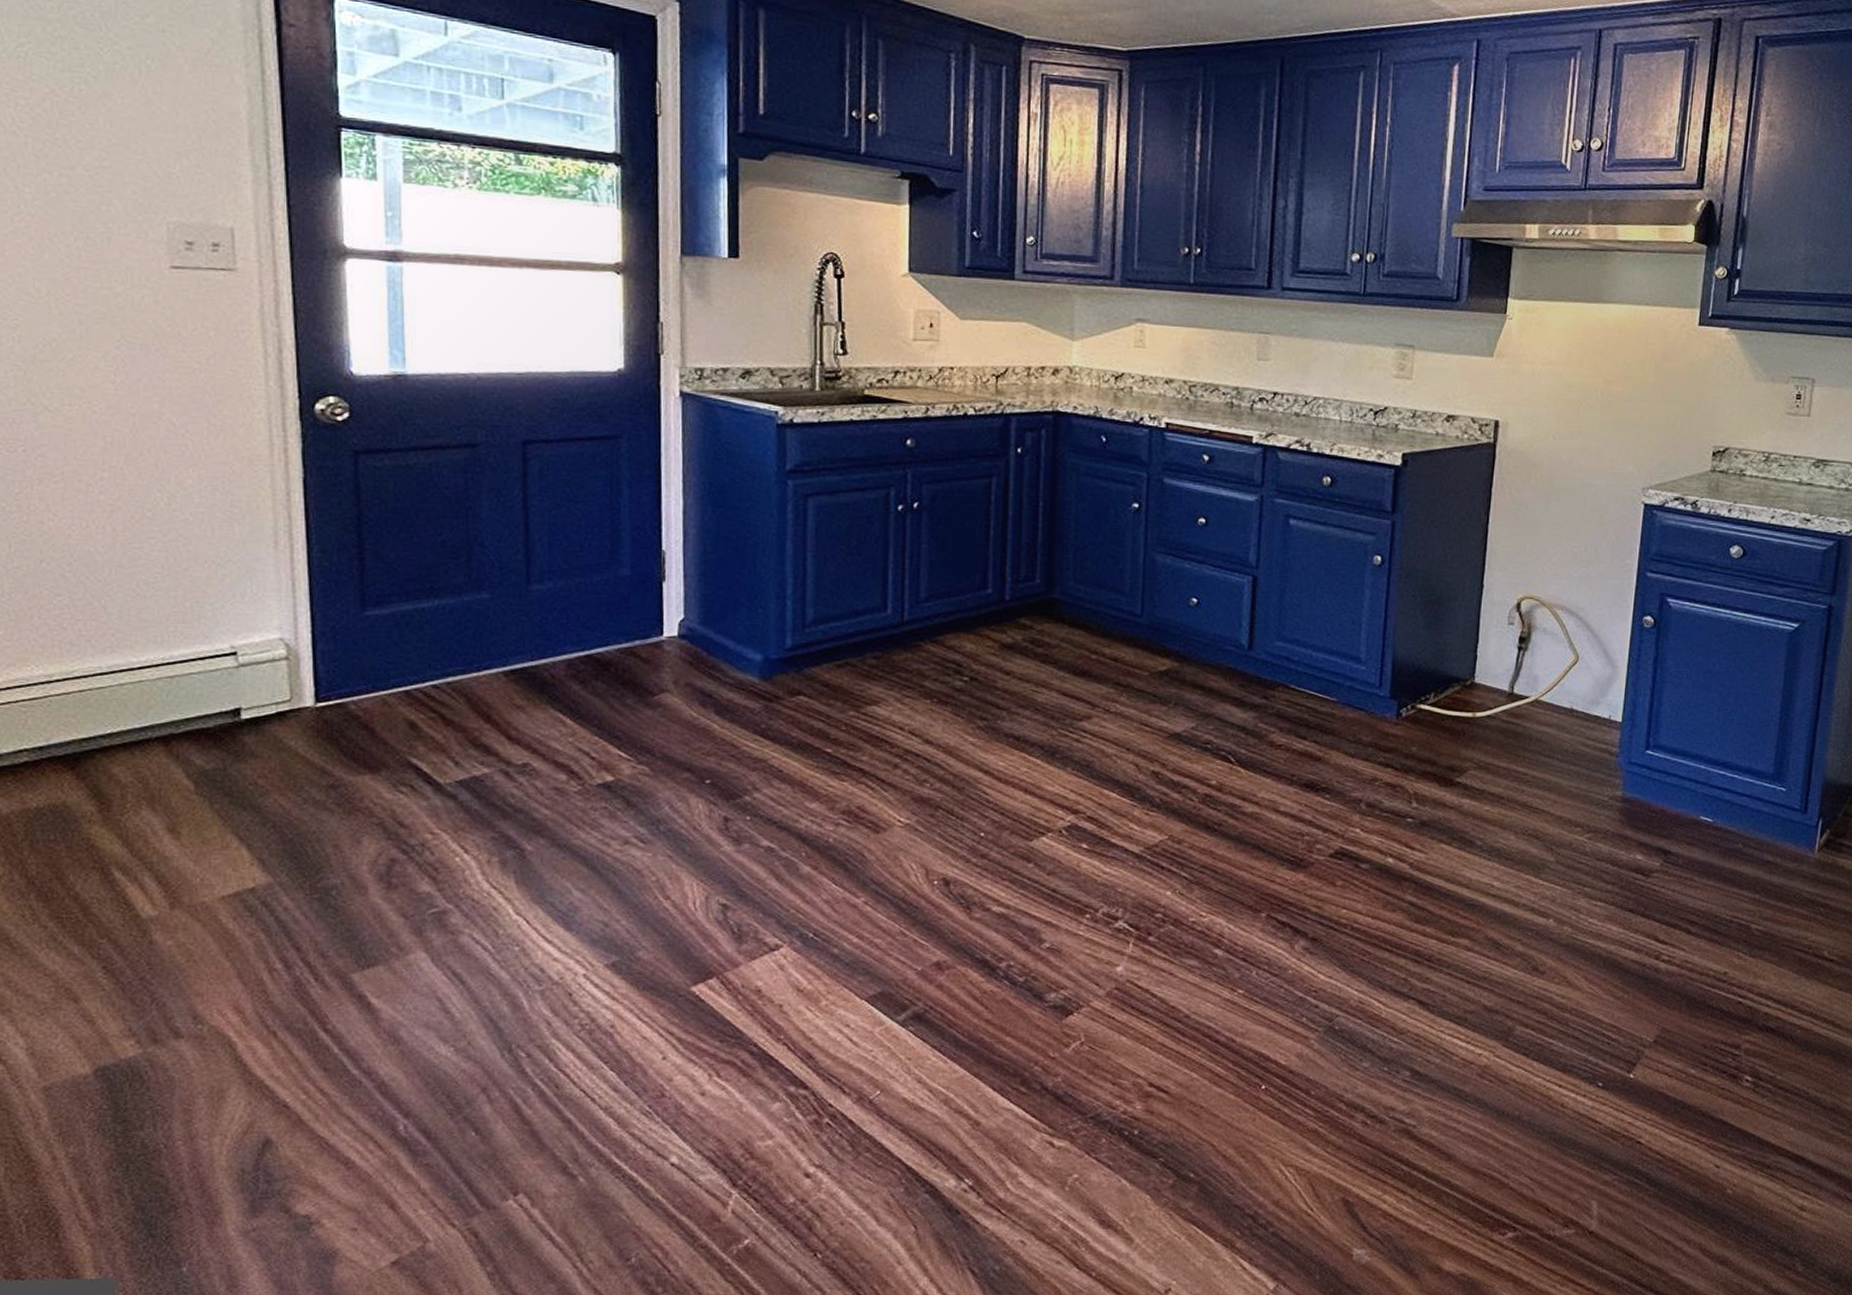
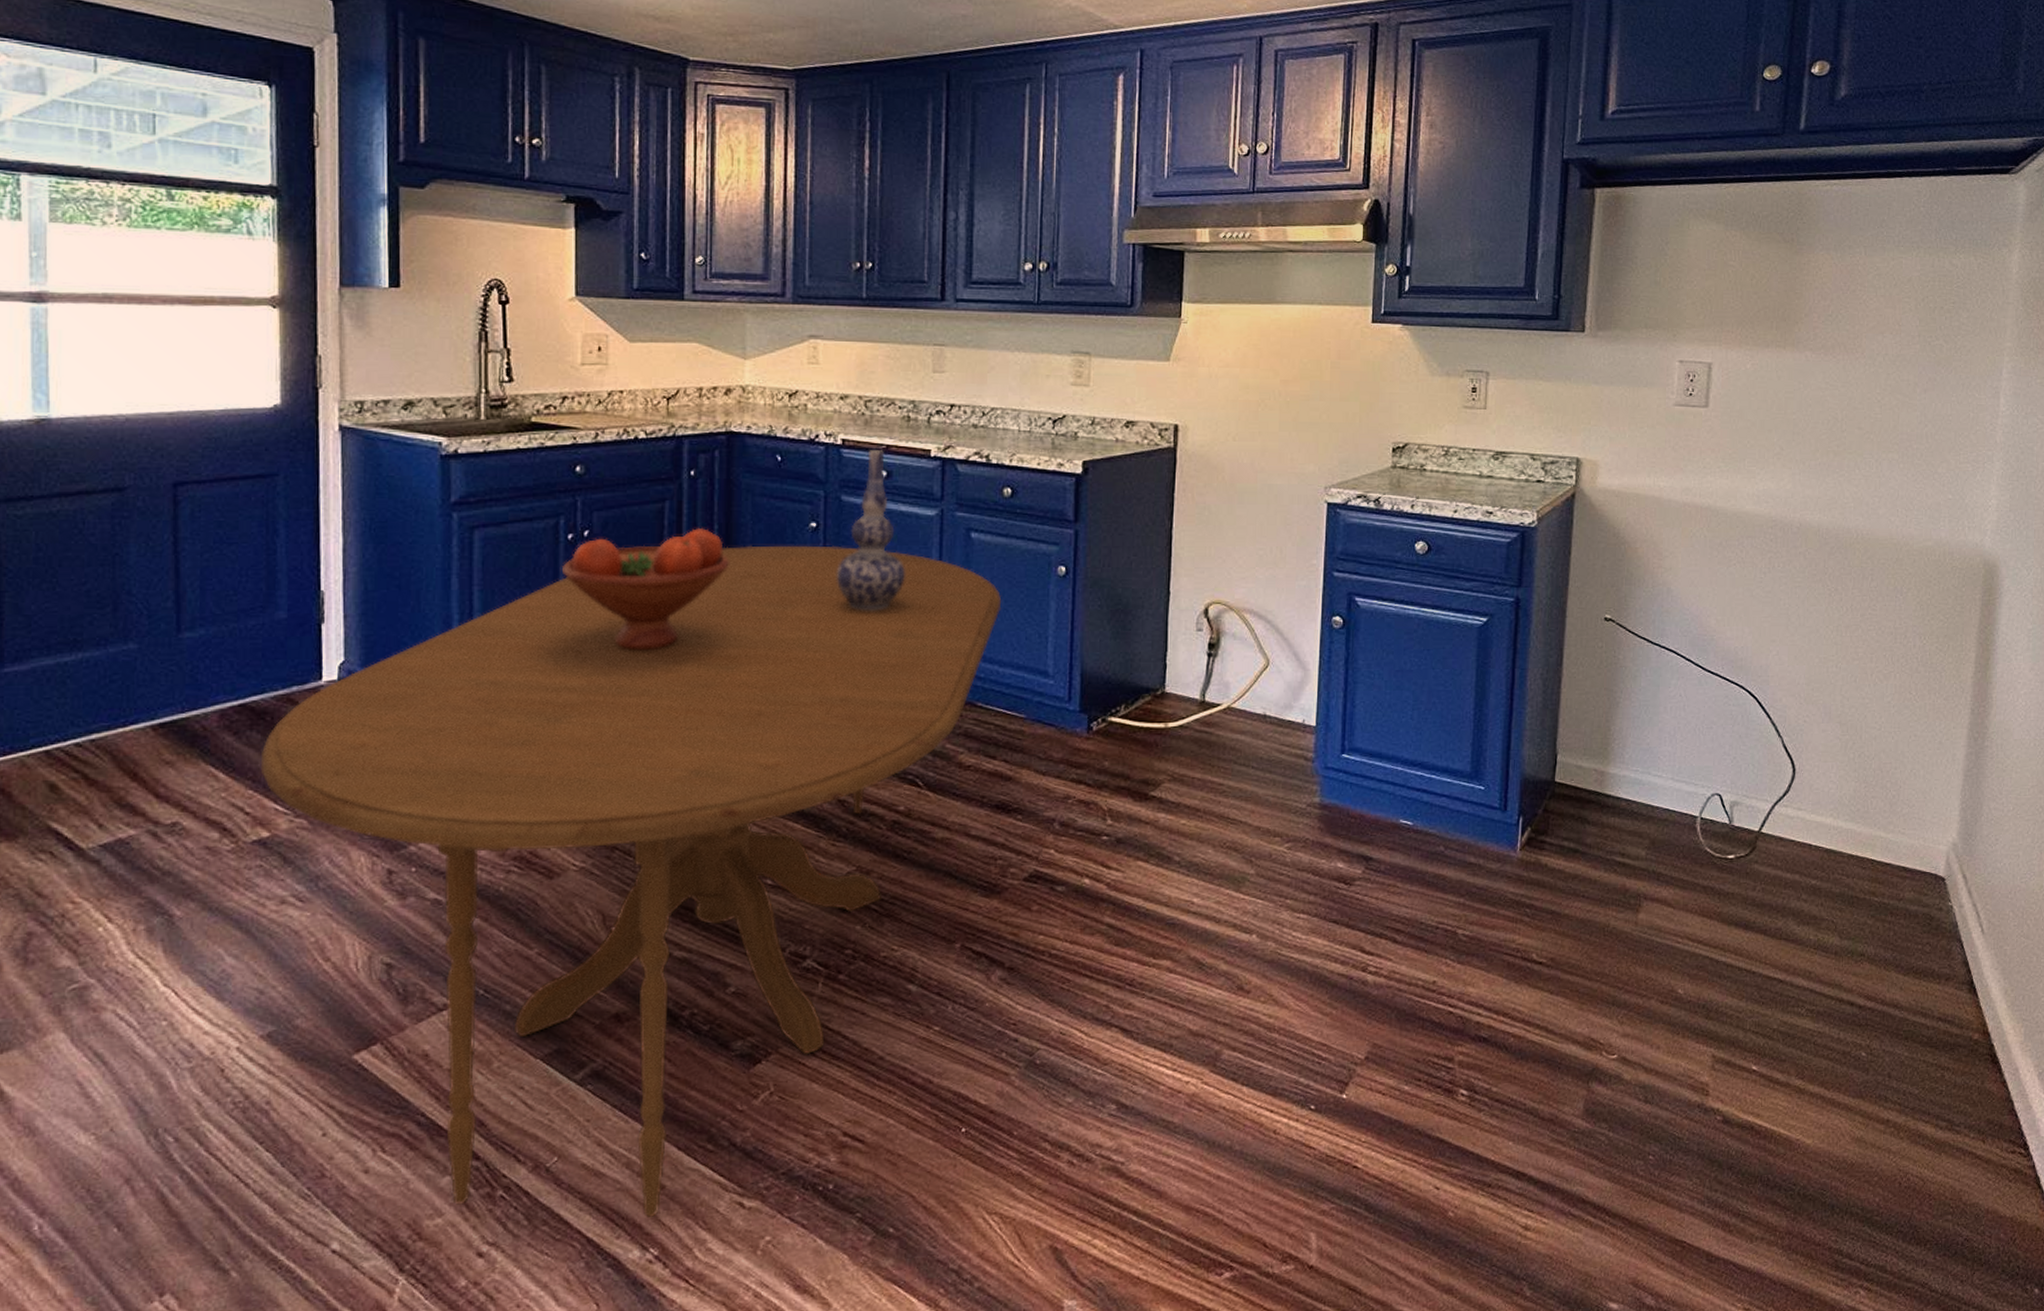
dining table: none [606,523,1318,1150] -> present [261,545,1002,1217]
fruit bowl: none [891,505,1053,621] -> present [561,528,729,651]
vase: none [1157,434,1224,592] -> present [837,450,905,611]

